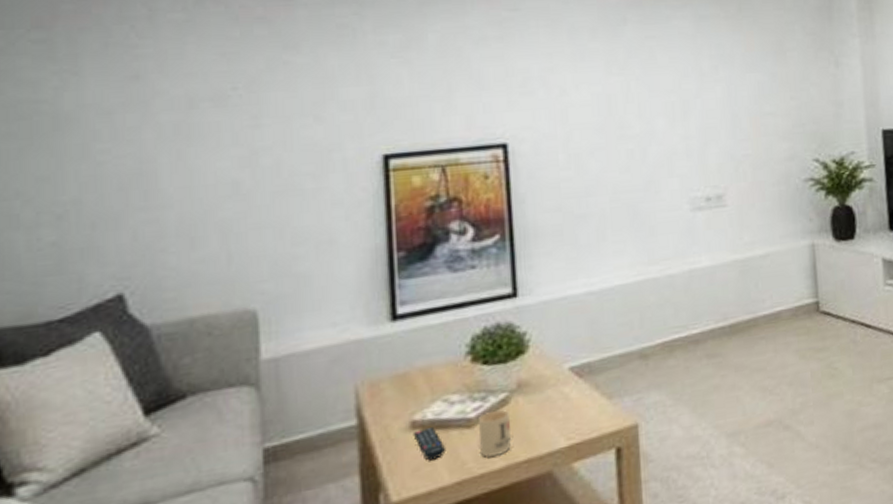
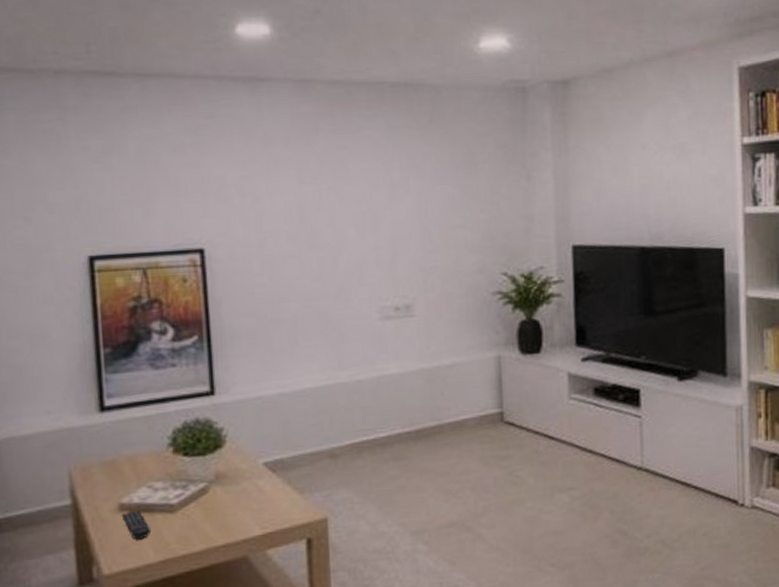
mug: present [479,410,511,458] -> none [181,498,210,540]

